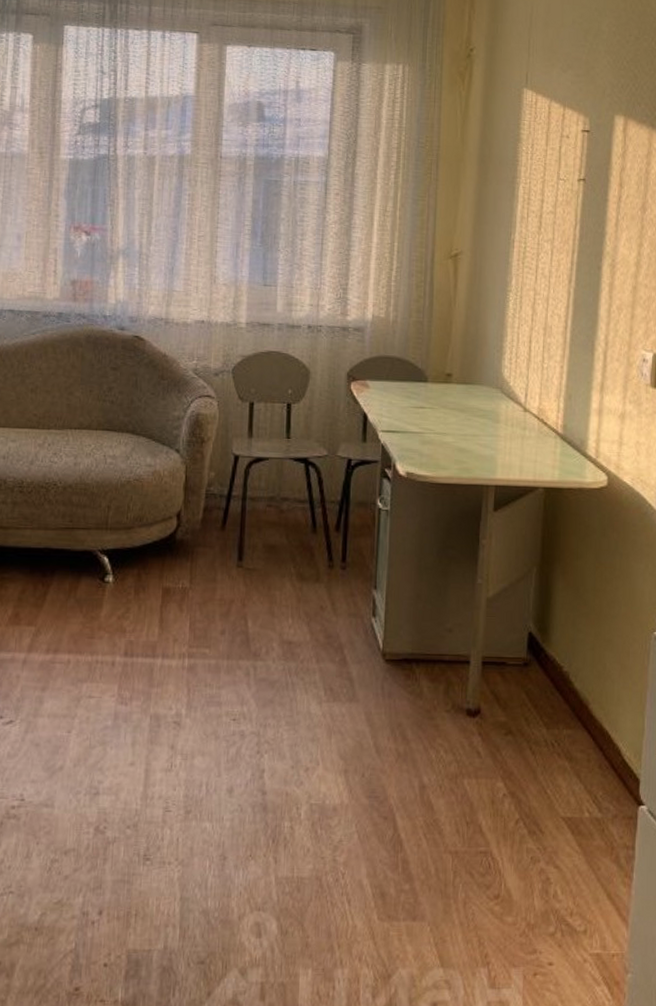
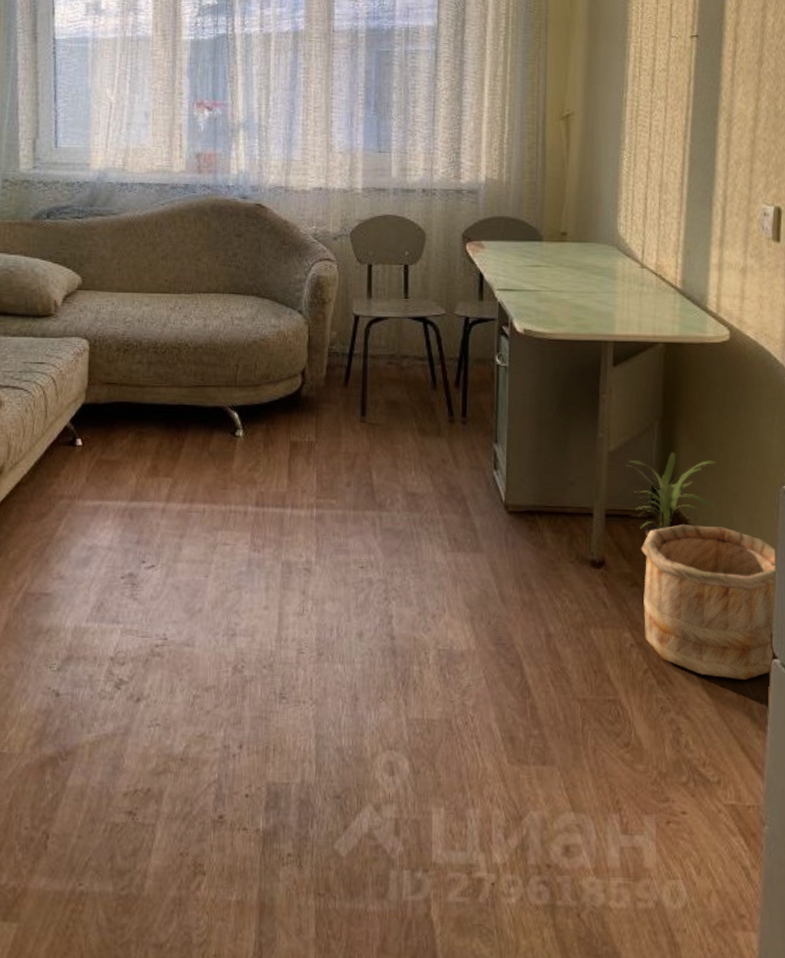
potted plant: none [504,598,591,684] -> present [626,452,716,536]
wooden bucket: none [516,671,647,827] -> present [641,524,777,680]

